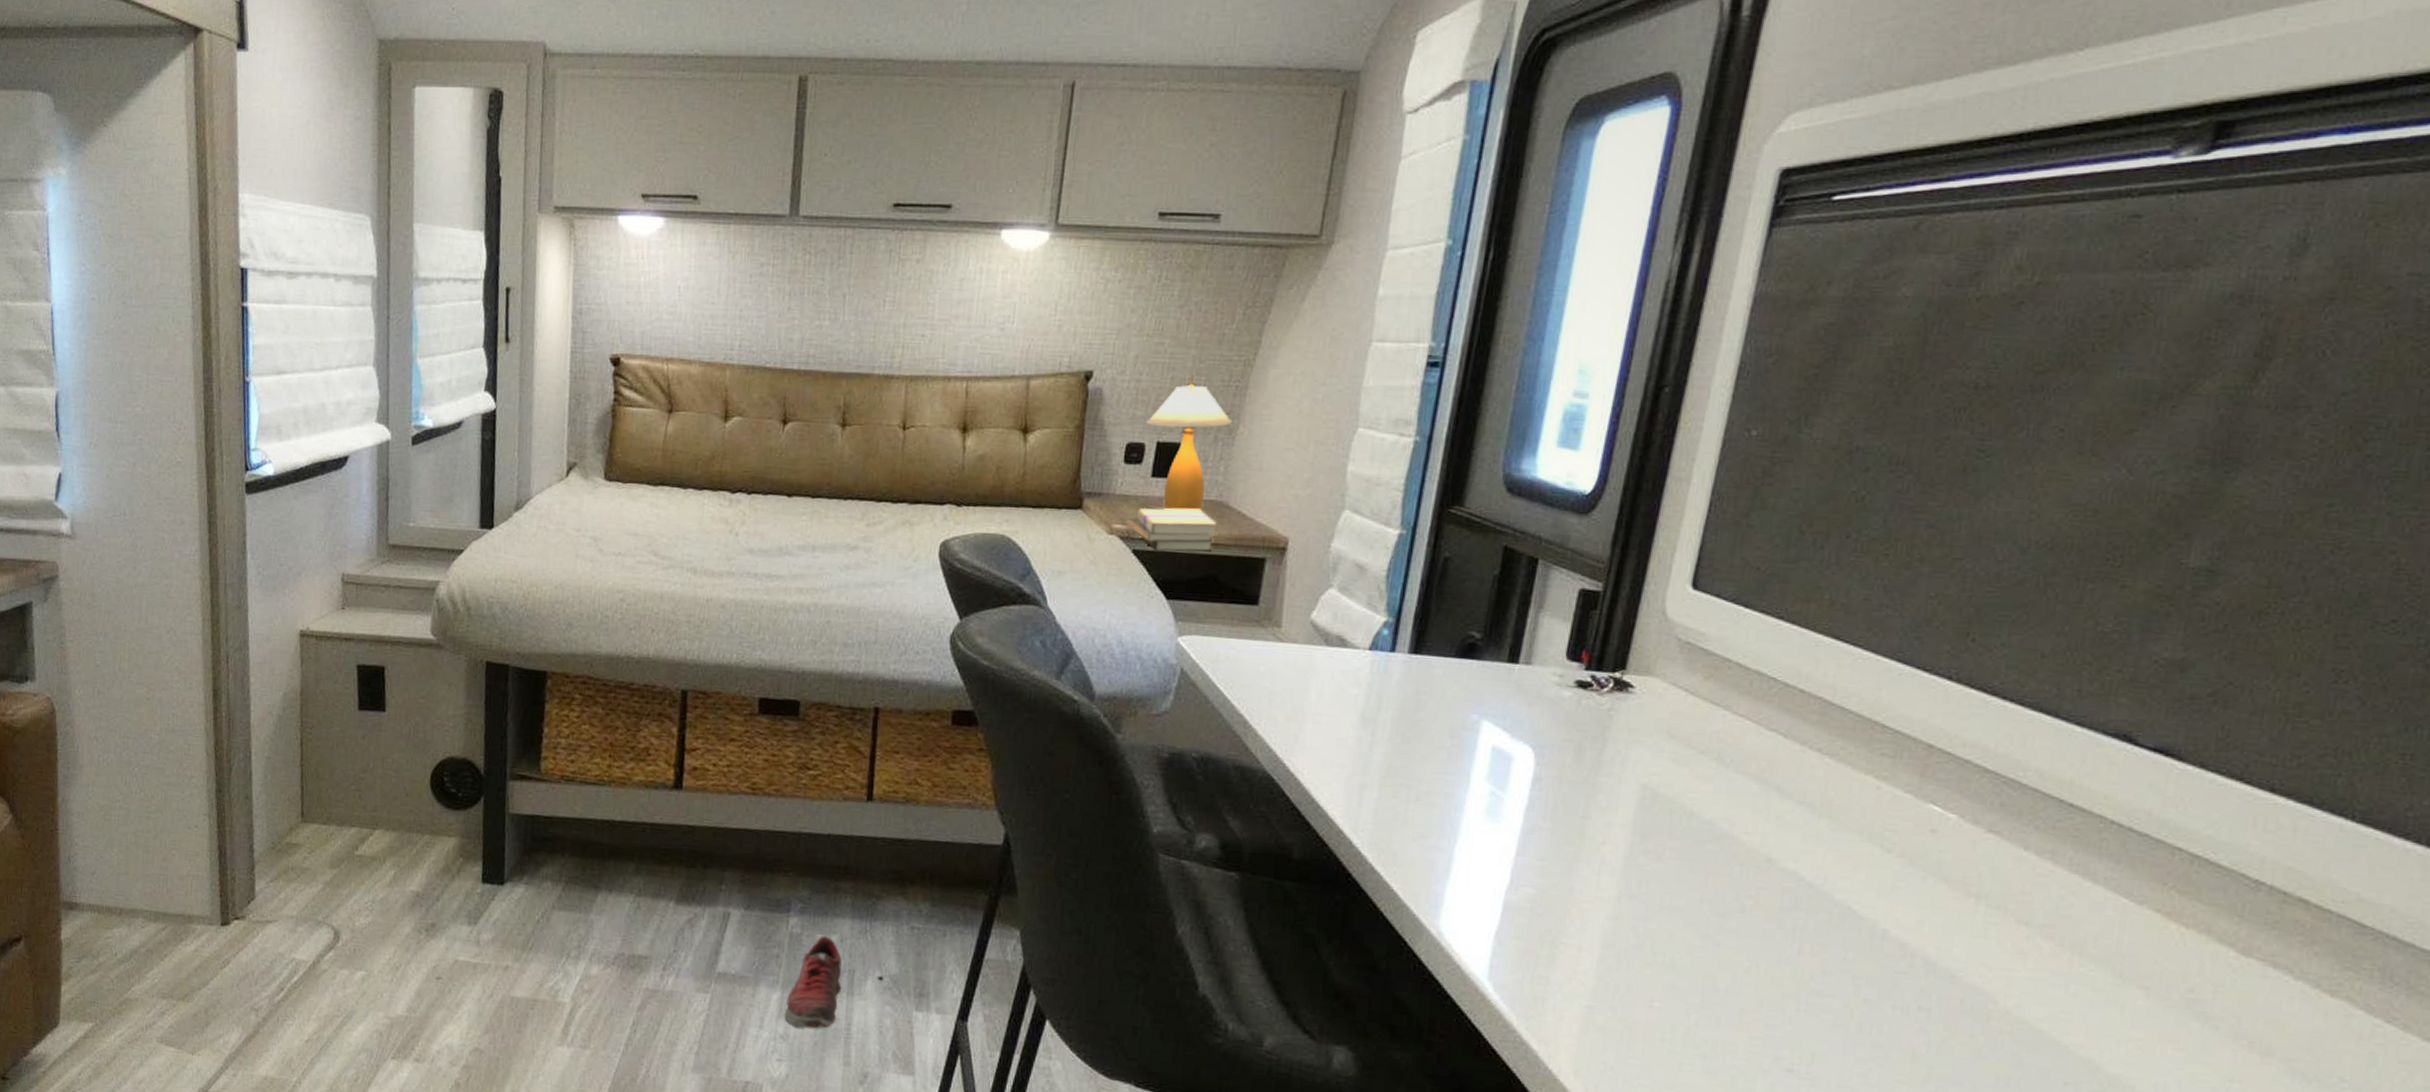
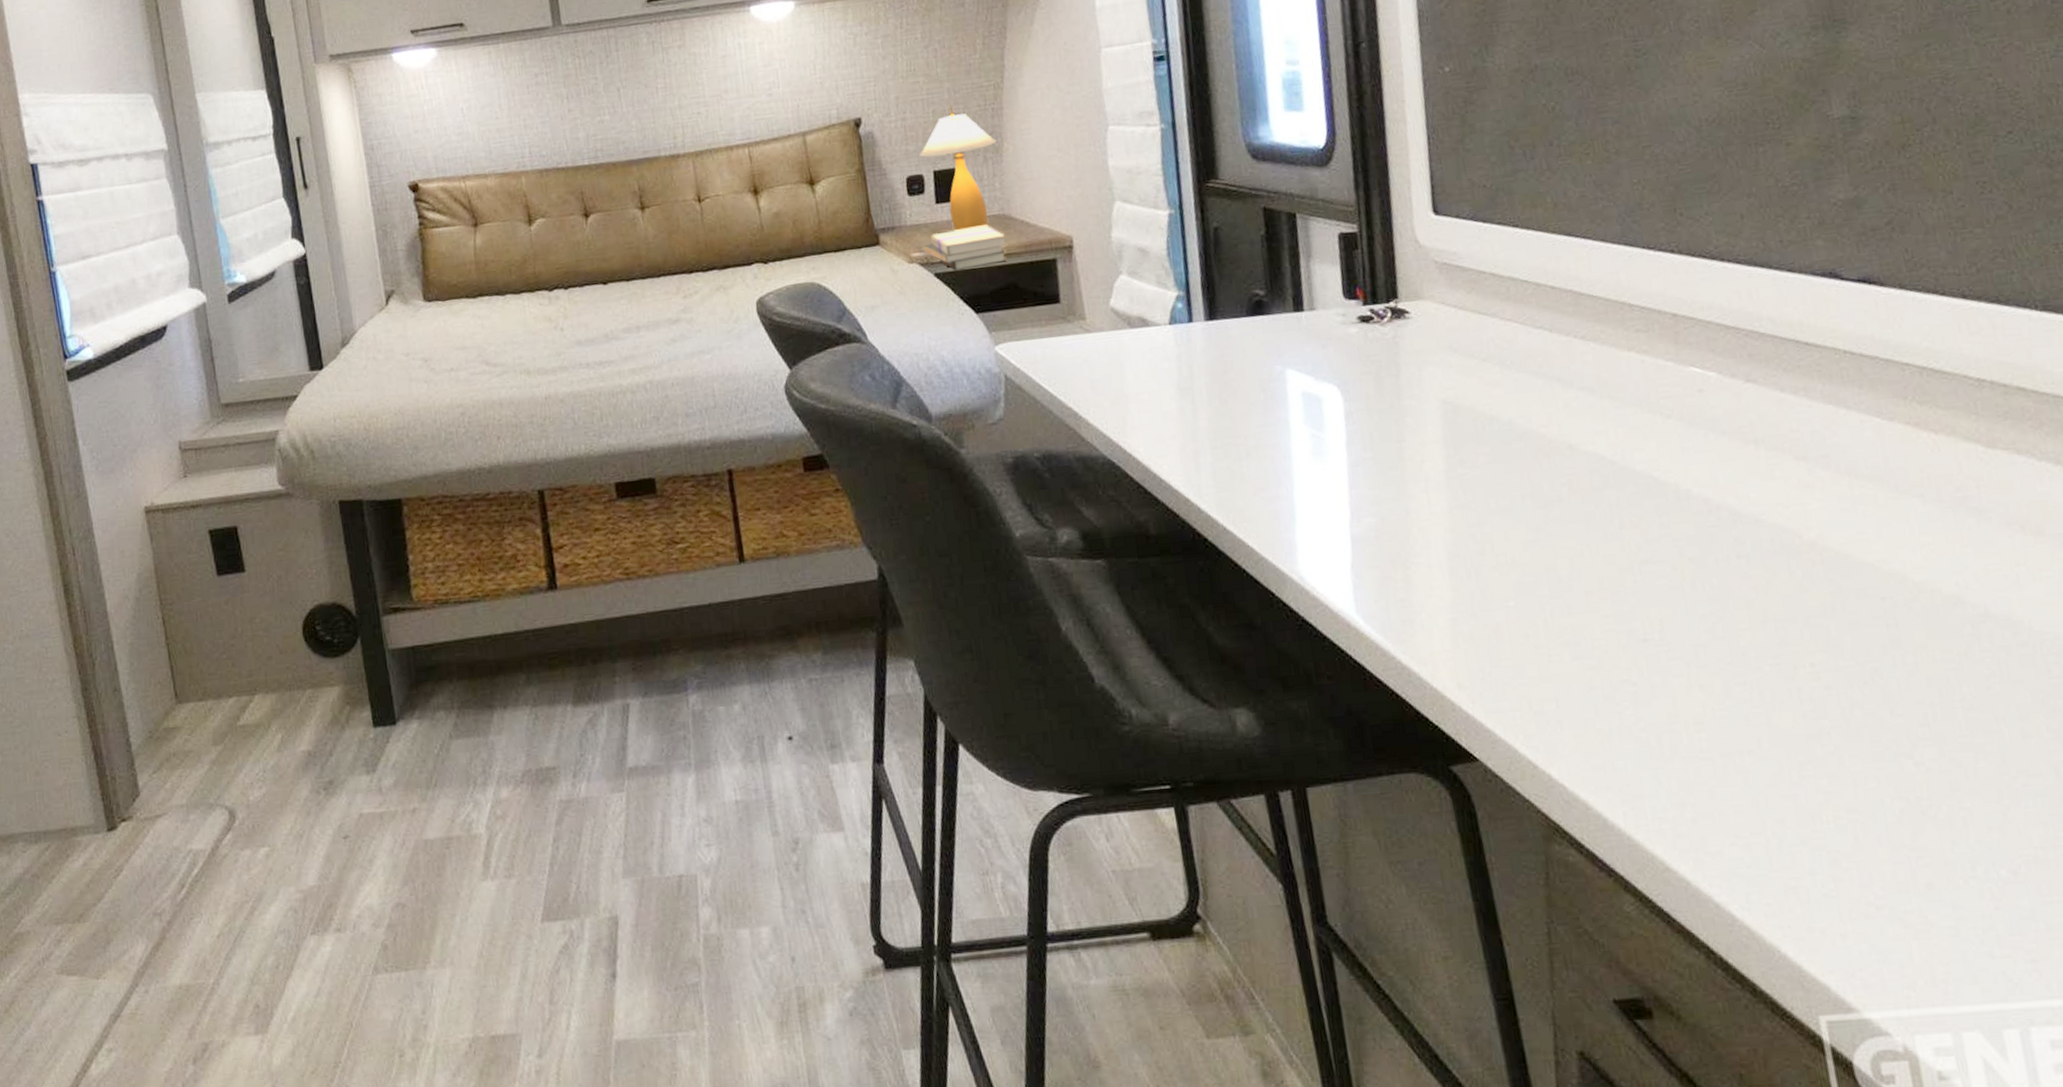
athletic shoe: present [784,936,842,1029] -> none [702,707,756,808]

